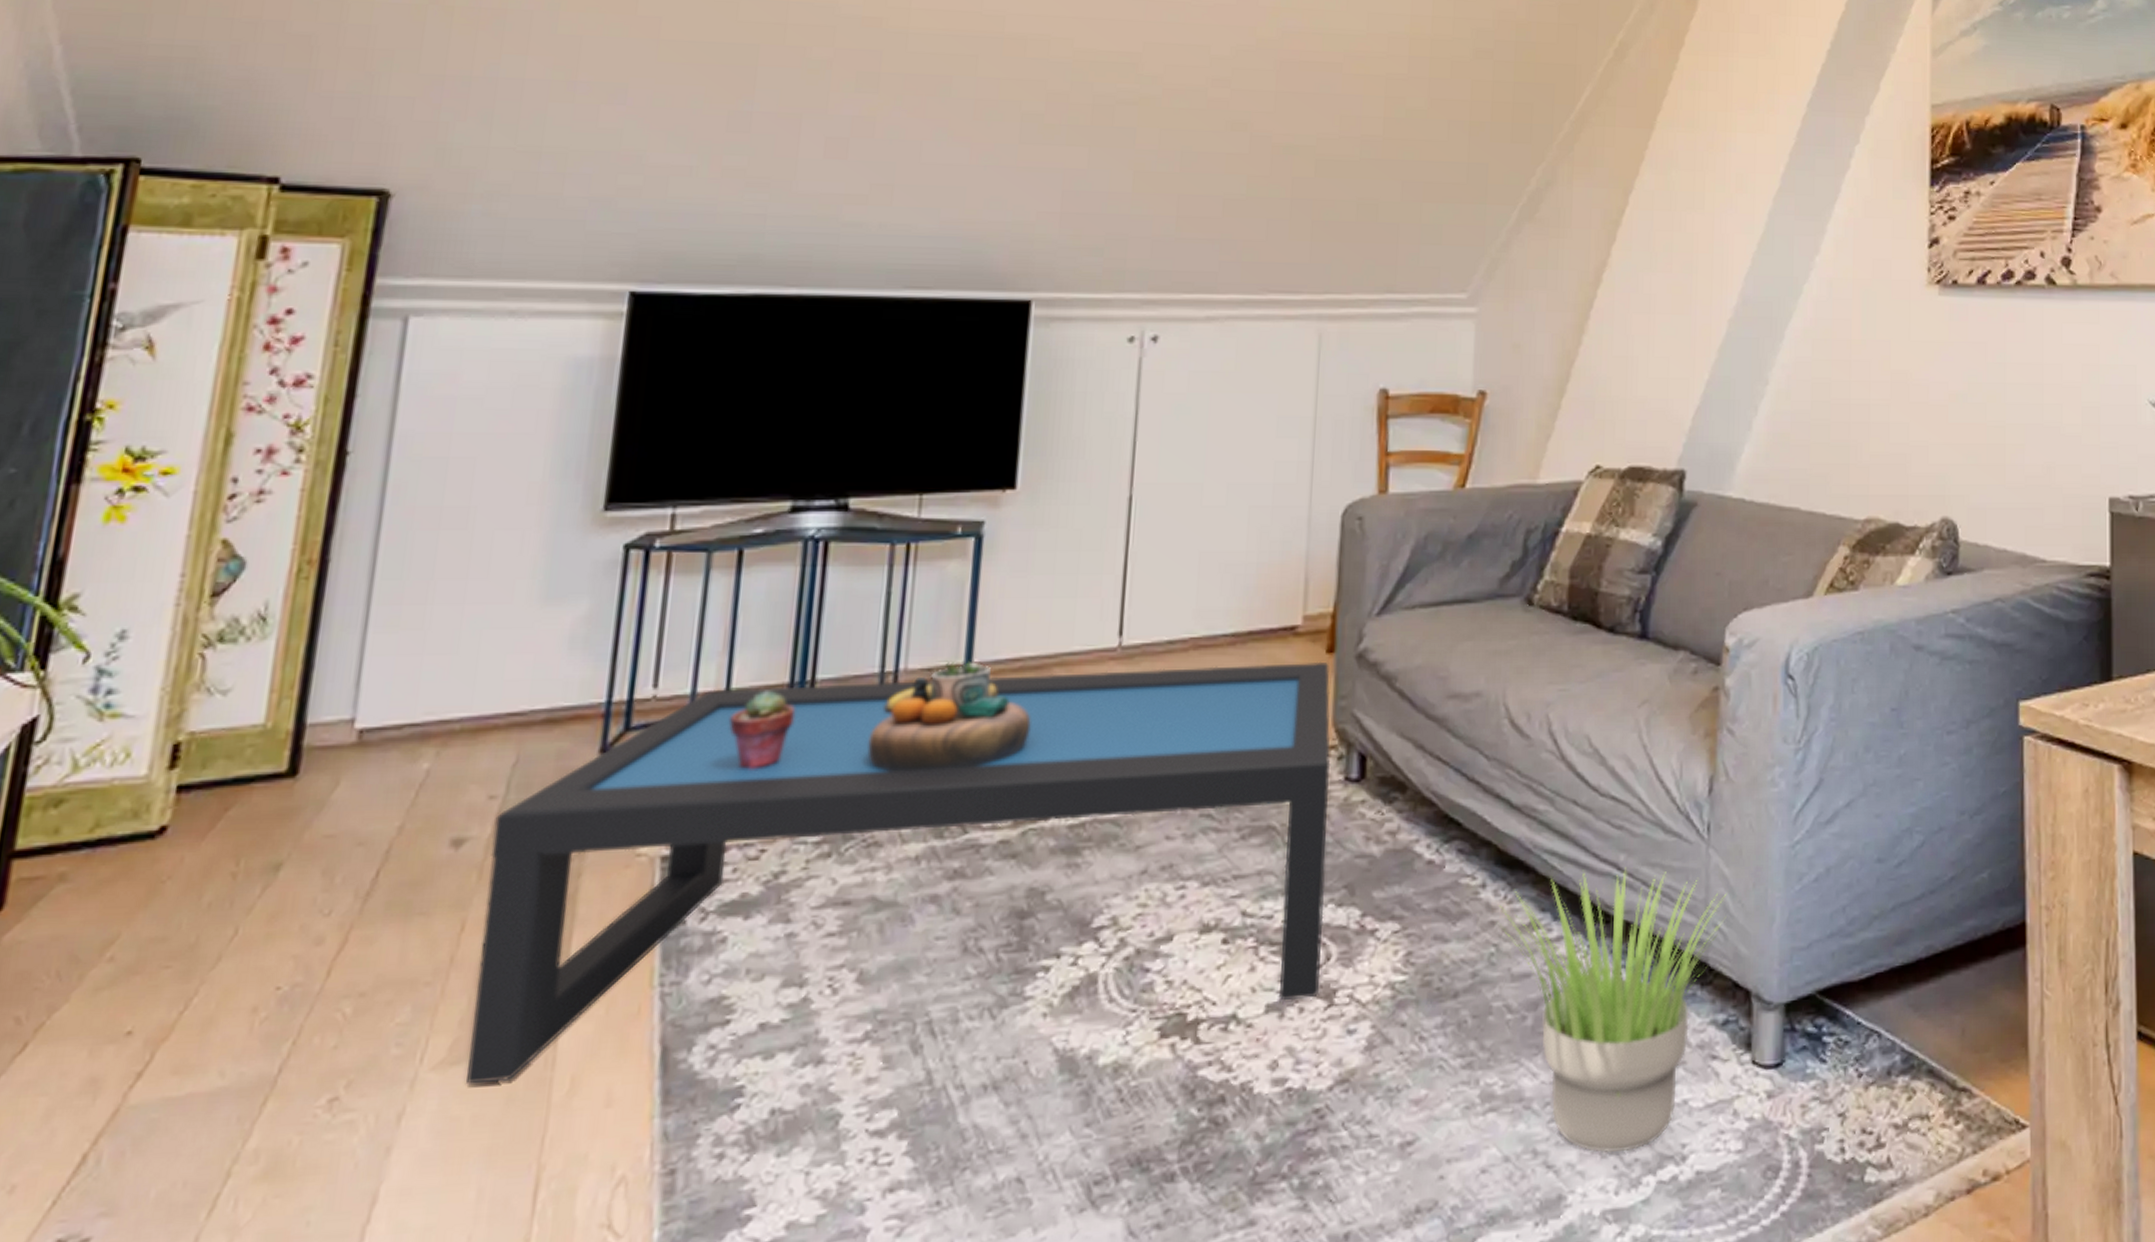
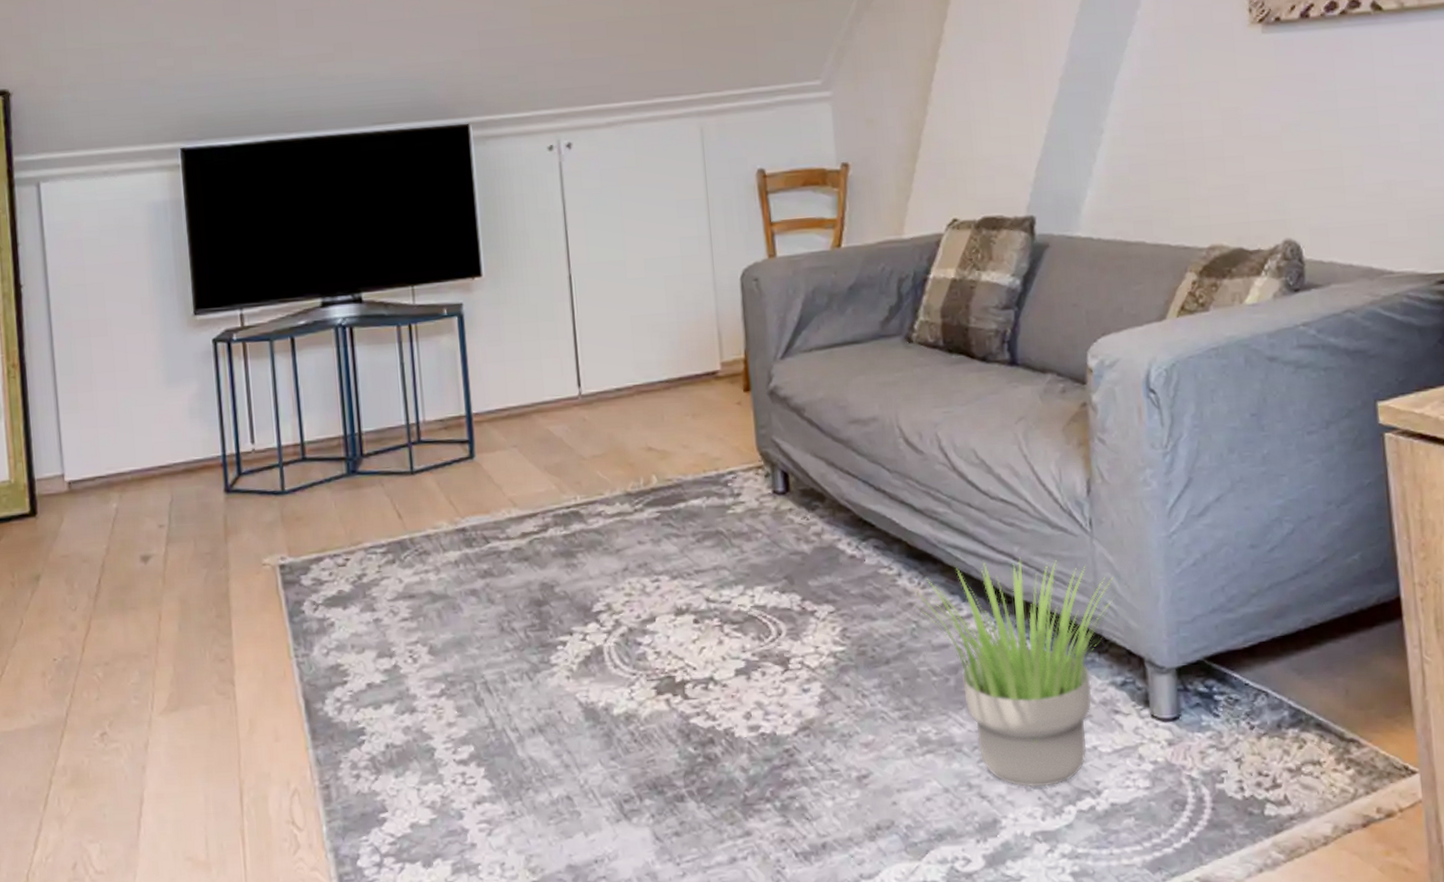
coffee table: present [465,661,1331,1085] -> none [166,399,775,725]
potted succulent: present [729,691,795,770] -> none [308,442,352,501]
decorative bowl: present [868,660,1031,772] -> none [407,412,523,499]

